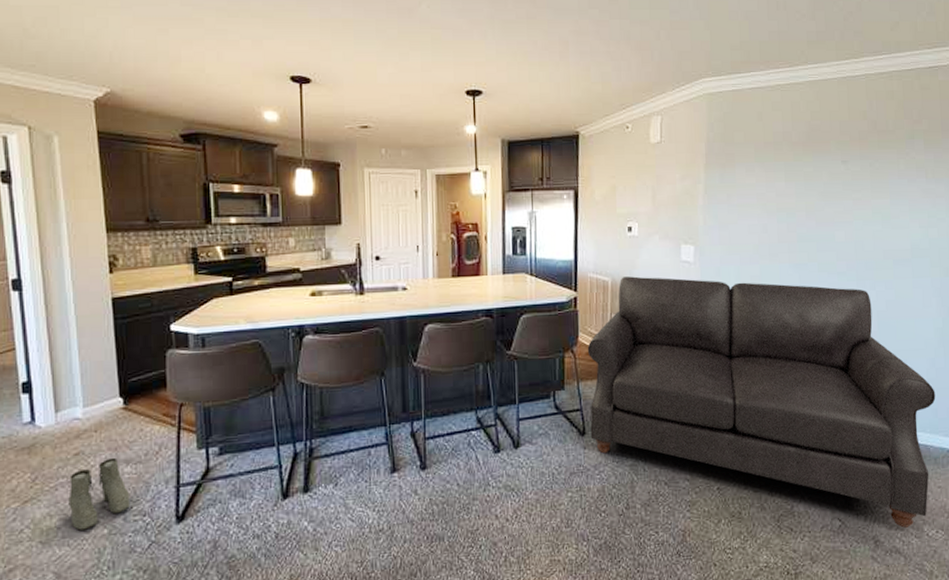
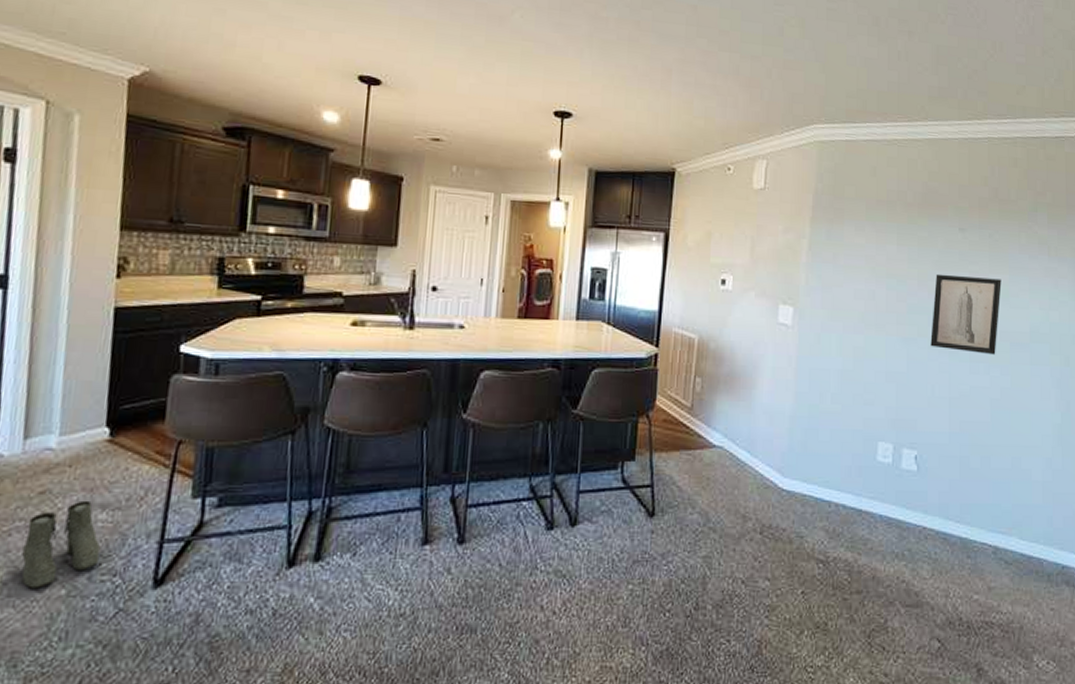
sofa: present [587,276,936,529] -> none [660,335,1051,657]
wall art: none [820,203,883,273] -> present [930,273,1002,356]

